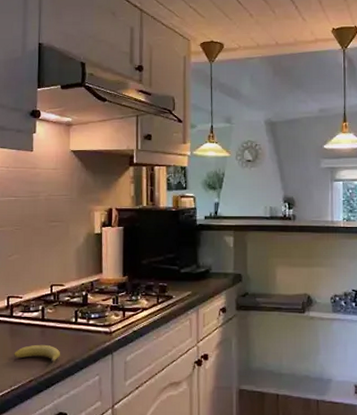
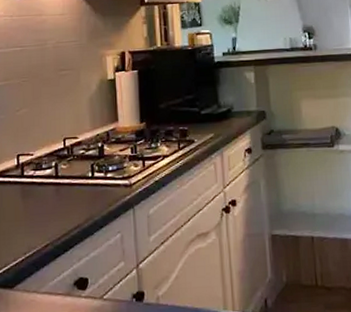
fruit: present [14,344,60,364] -> none [27,204,77,225]

